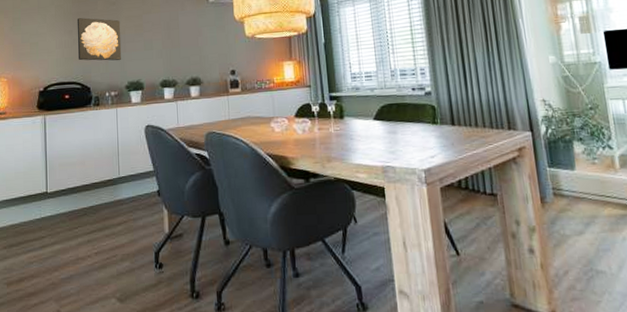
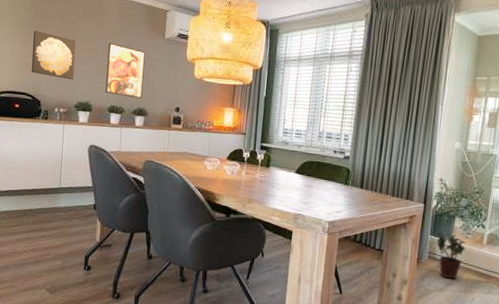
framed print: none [153,16,194,69] -> present [105,42,146,99]
potted plant: none [554,161,597,218] -> present [434,231,466,279]

